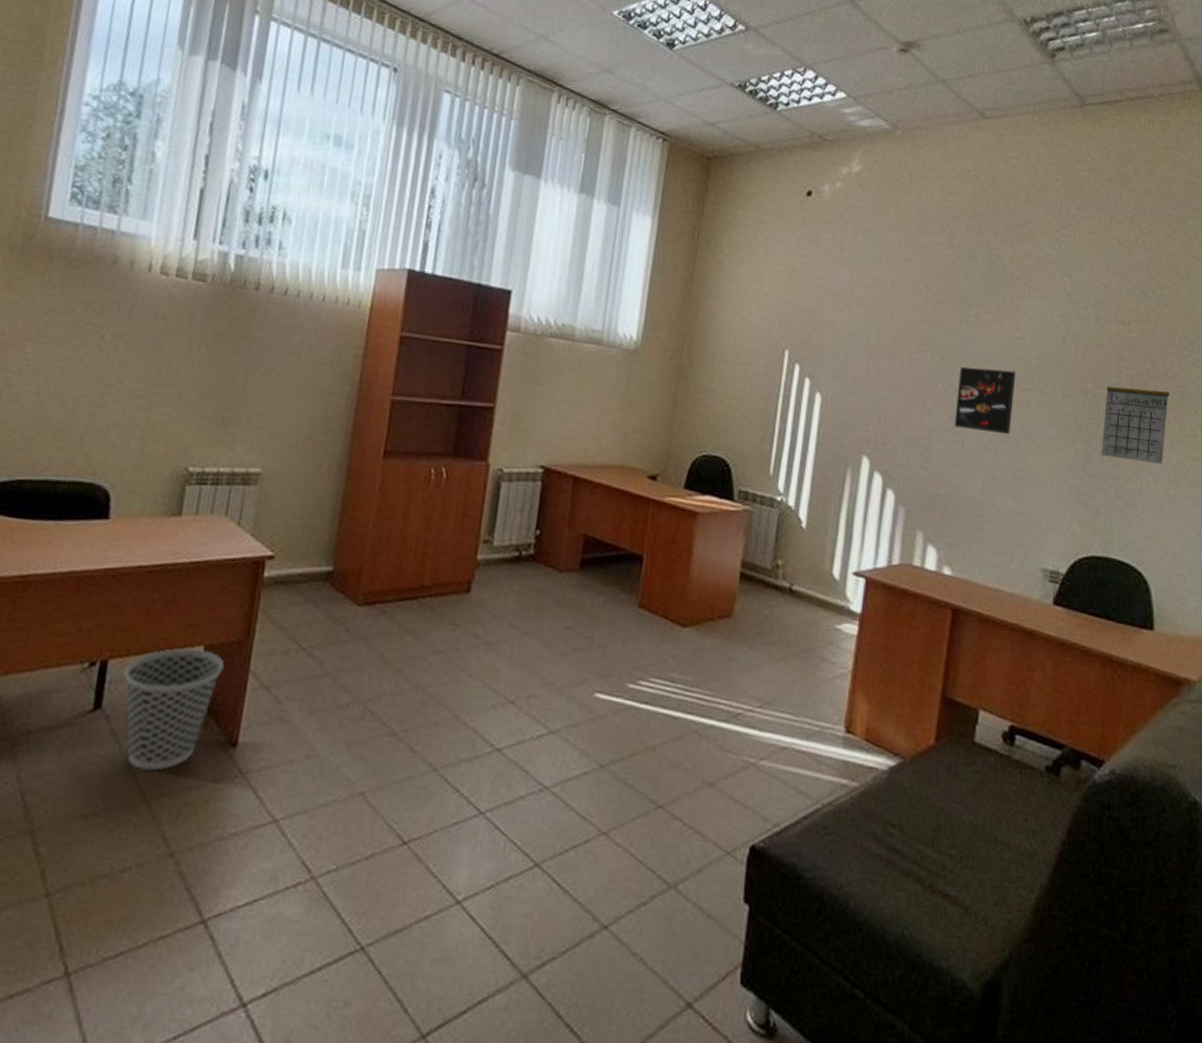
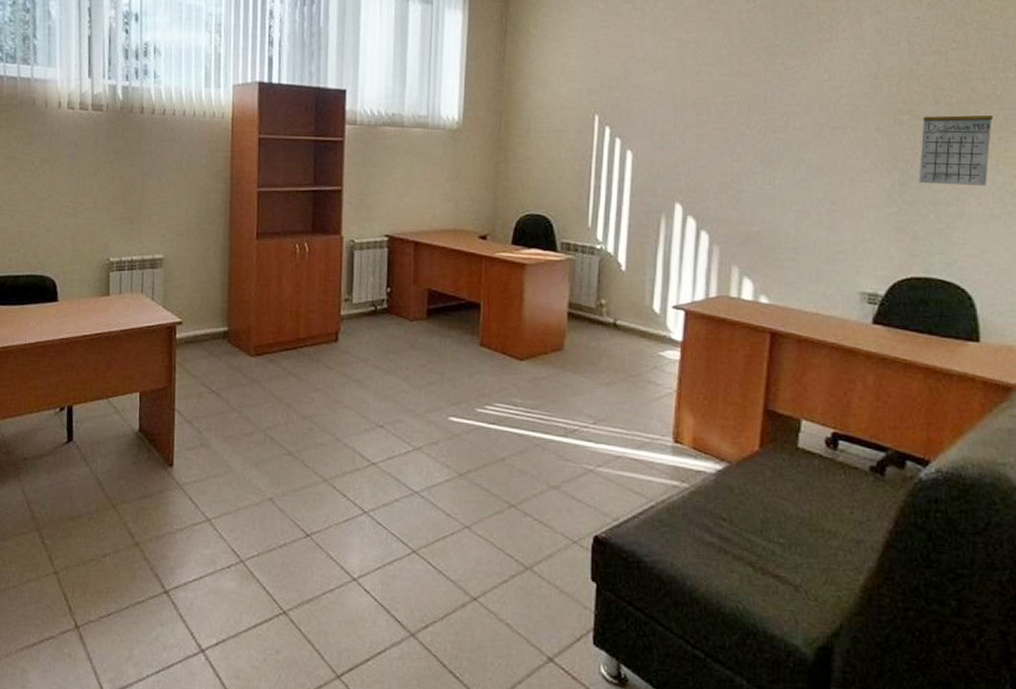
wastebasket: present [123,648,224,771] -> none [85,394,156,485]
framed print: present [954,367,1016,435] -> none [764,111,826,172]

